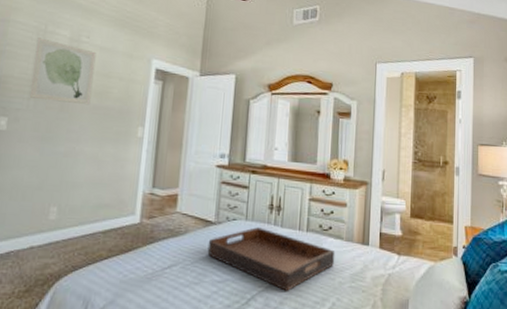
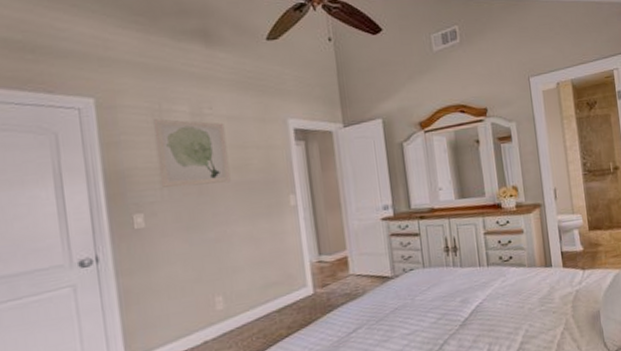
serving tray: present [207,227,335,291] -> none [389,272,521,329]

